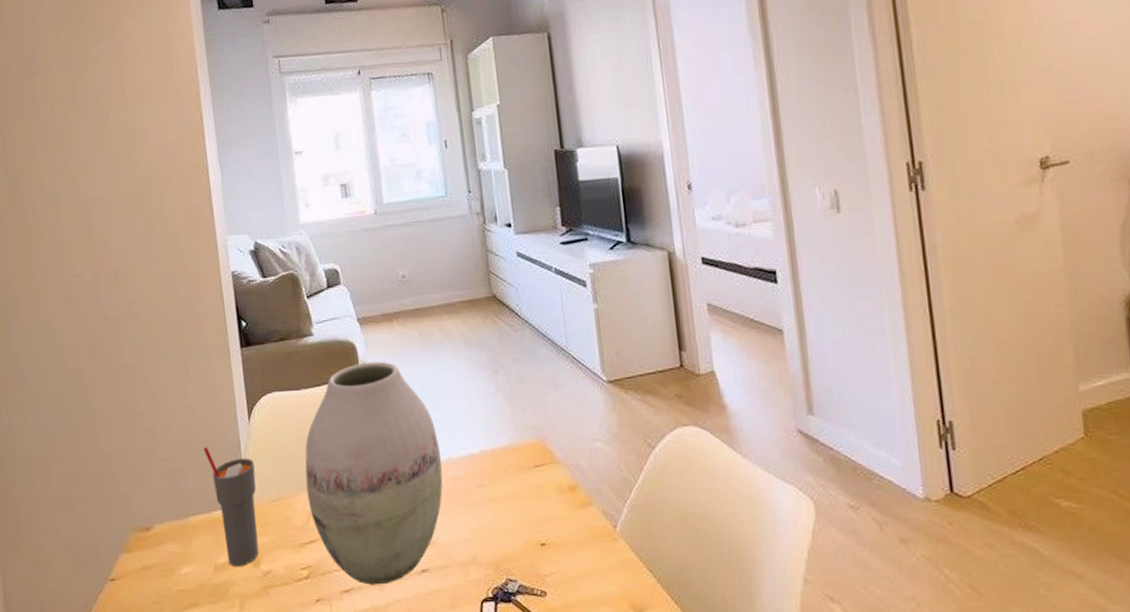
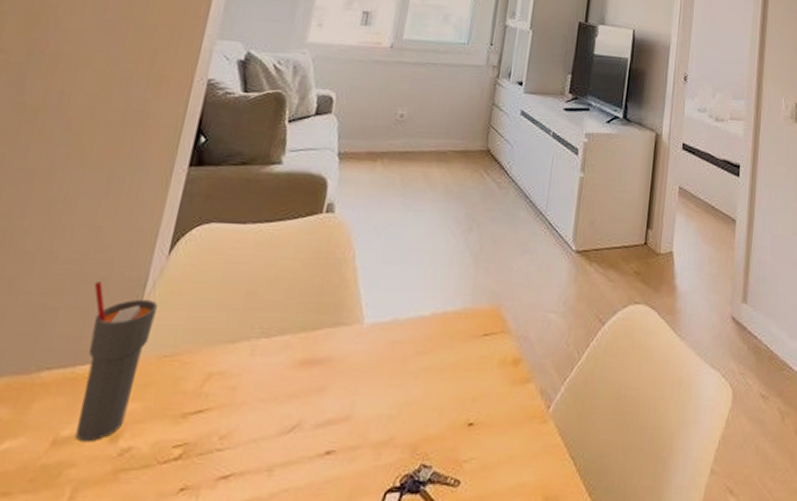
vase: present [305,361,443,585] -> none [209,201,390,470]

